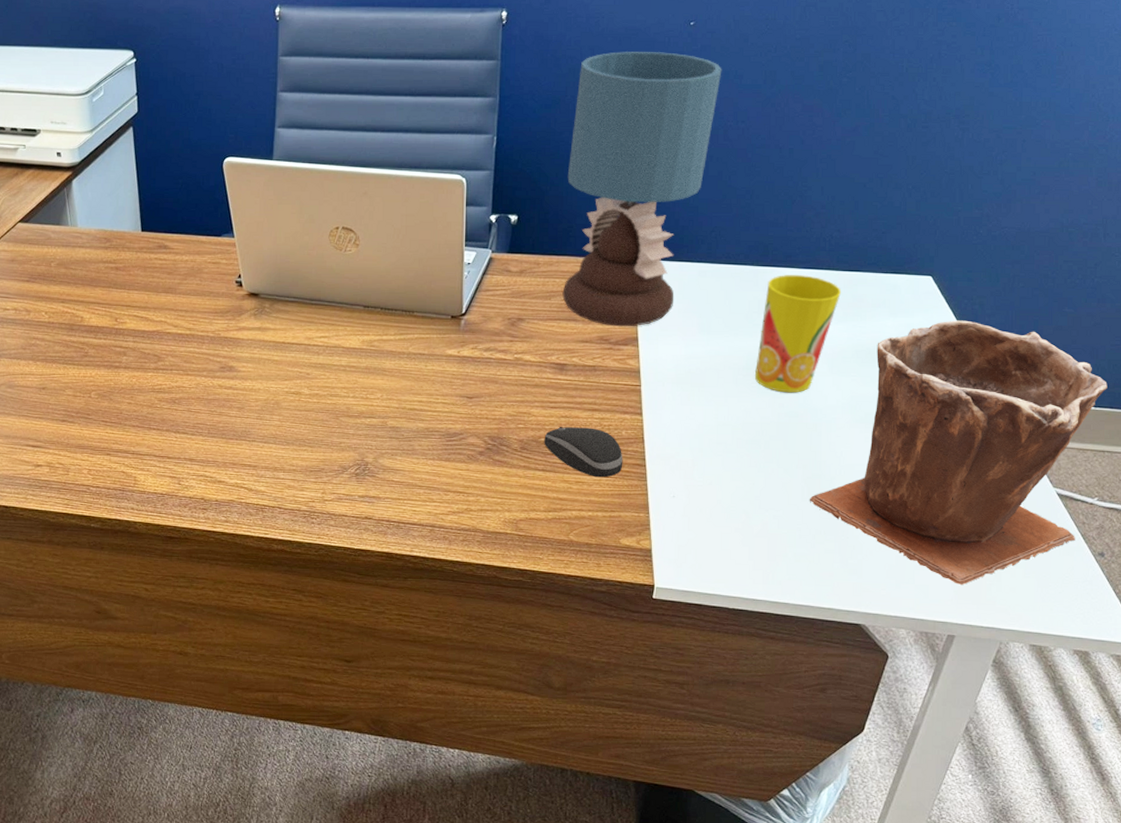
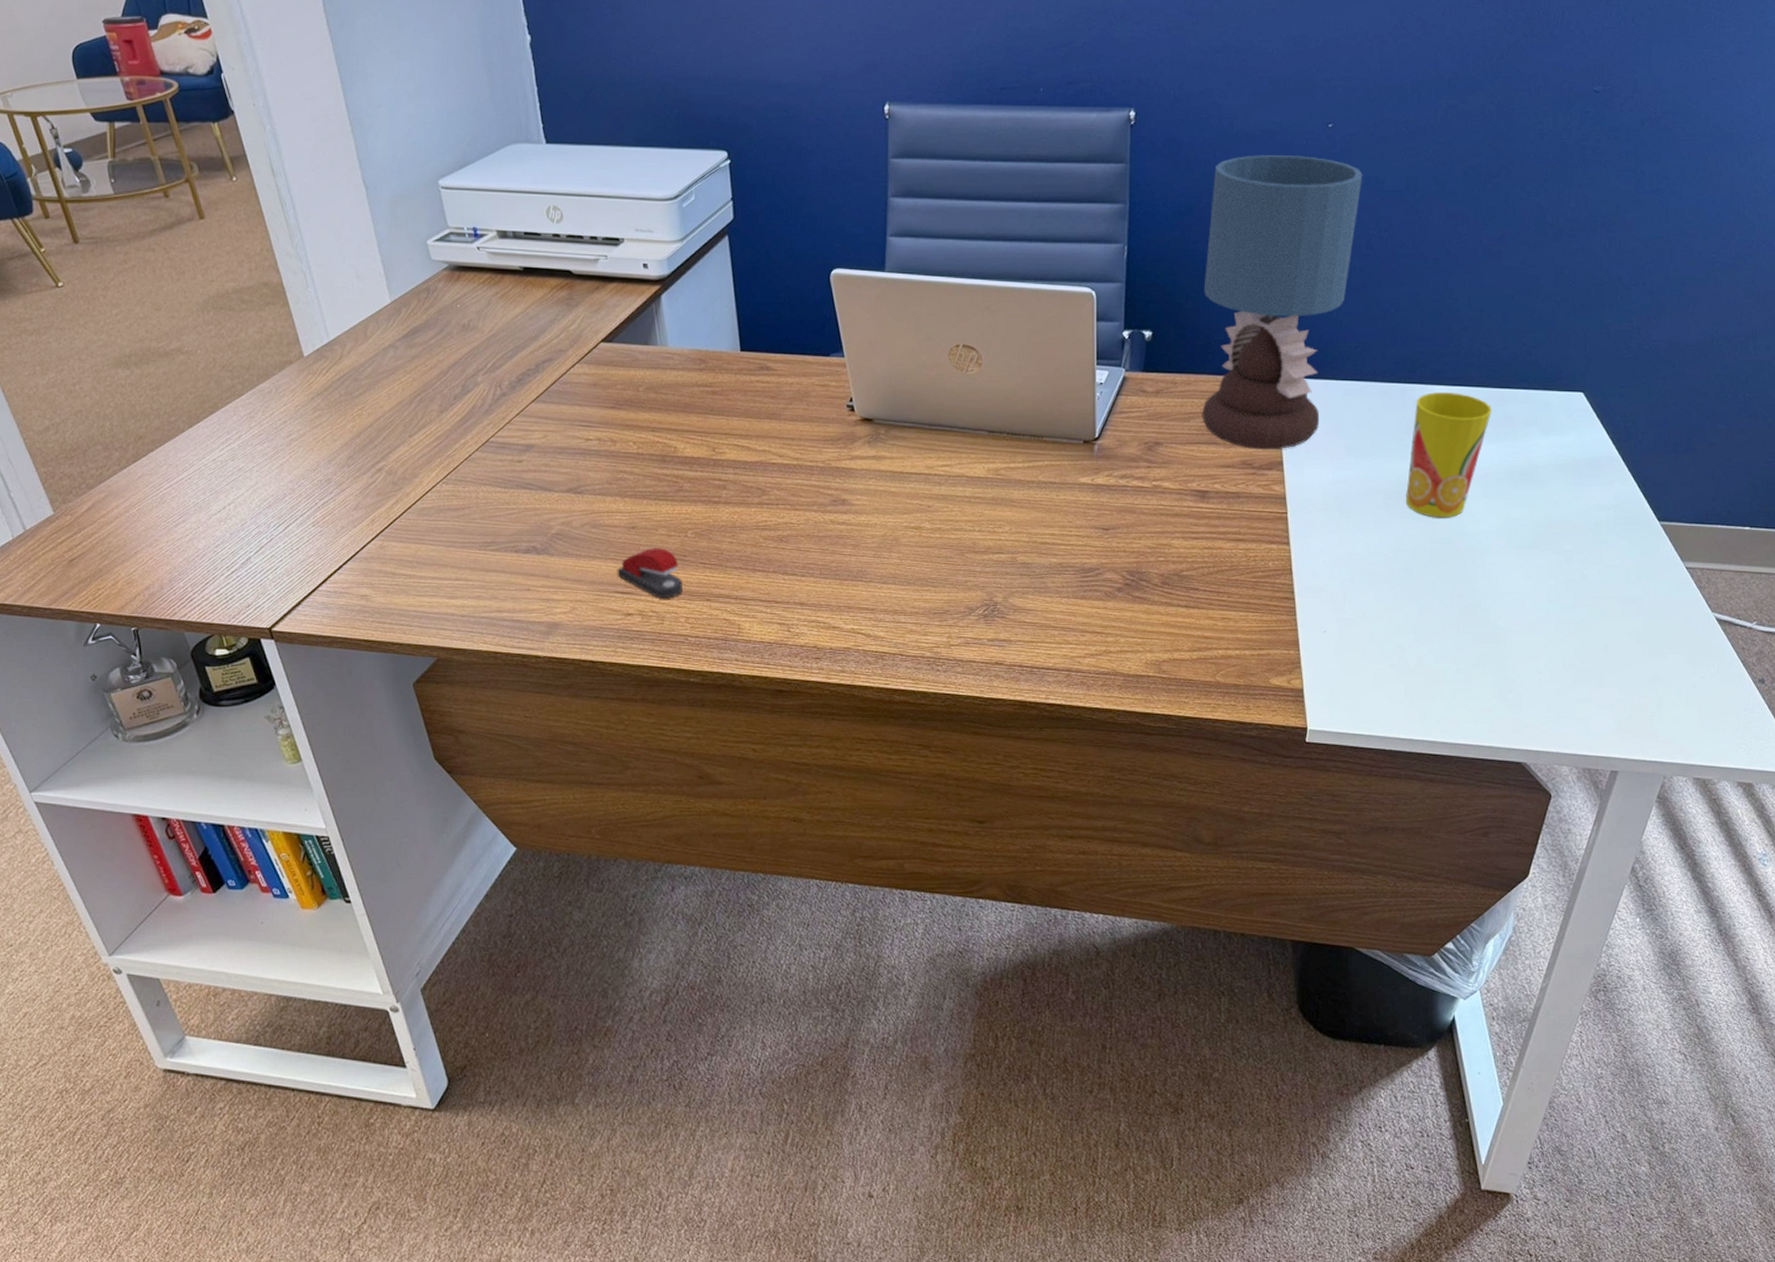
stapler: none [29,407,86,453] -> present [617,548,682,599]
computer mouse: present [544,426,623,478] -> none [1186,558,1271,613]
plant pot: present [810,320,1107,586] -> none [1466,438,1762,718]

